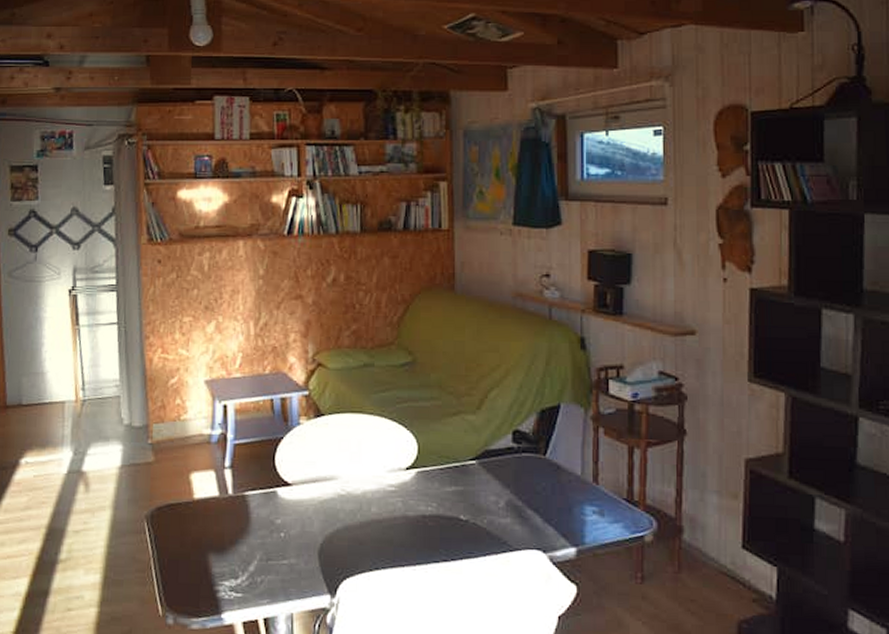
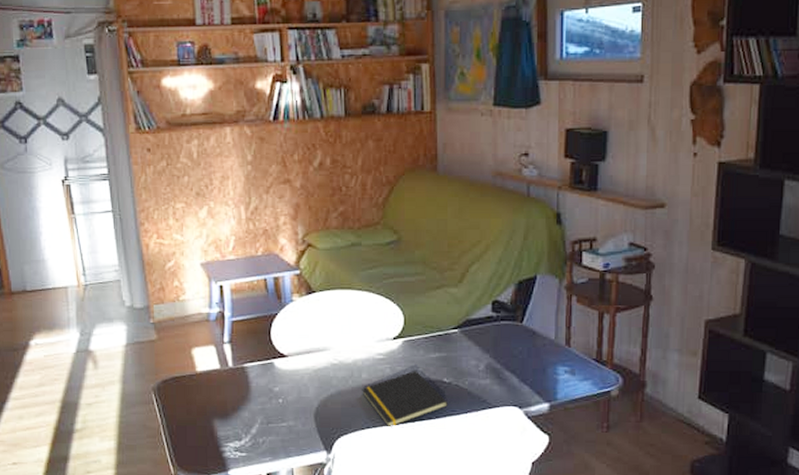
notepad: none [371,504,464,570] -> present [362,370,448,428]

